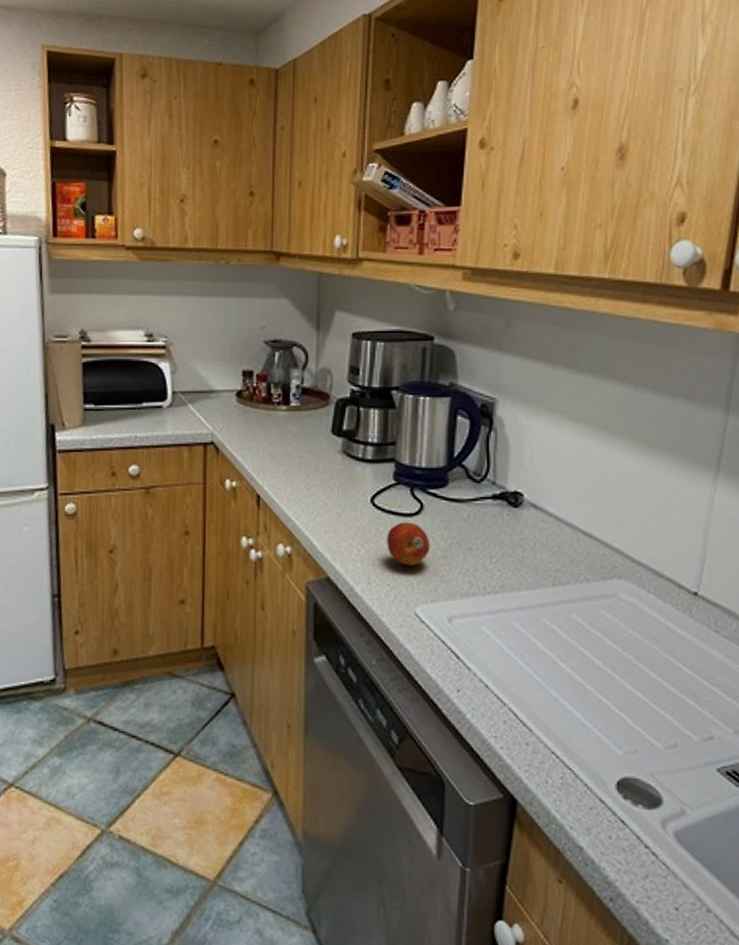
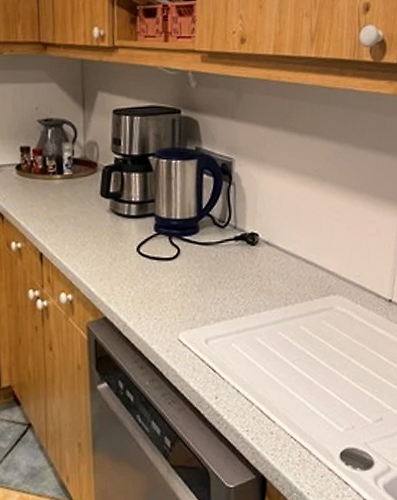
fruit: present [387,522,430,566] -> none [152,265,187,301]

